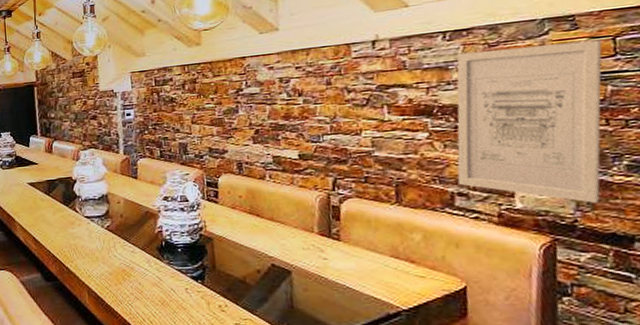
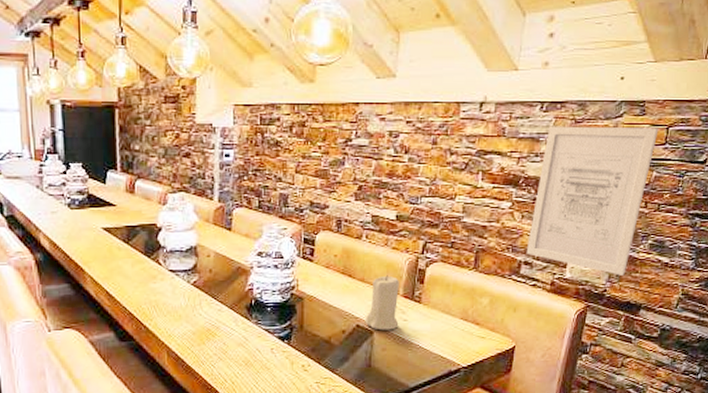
candle: none [279,213,319,270] -> present [365,275,399,331]

